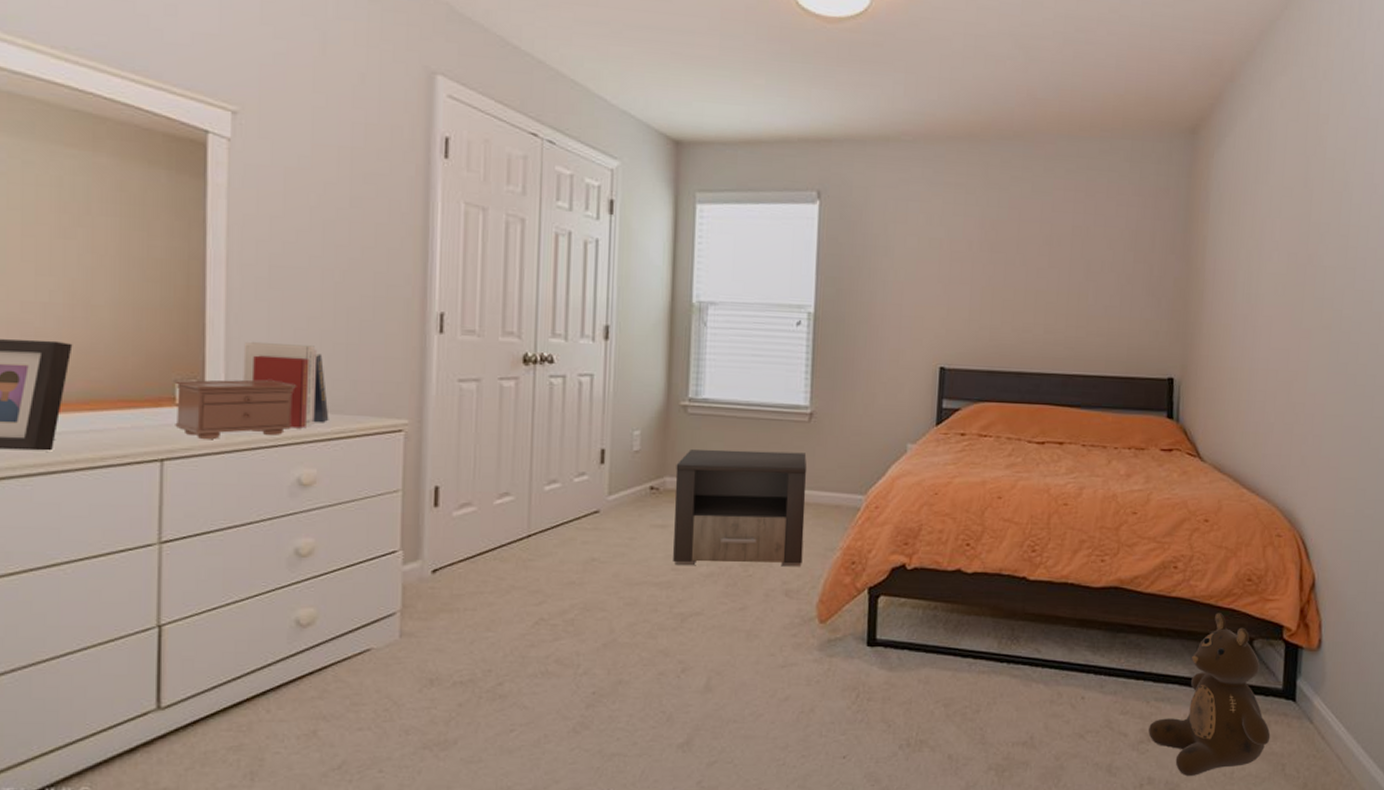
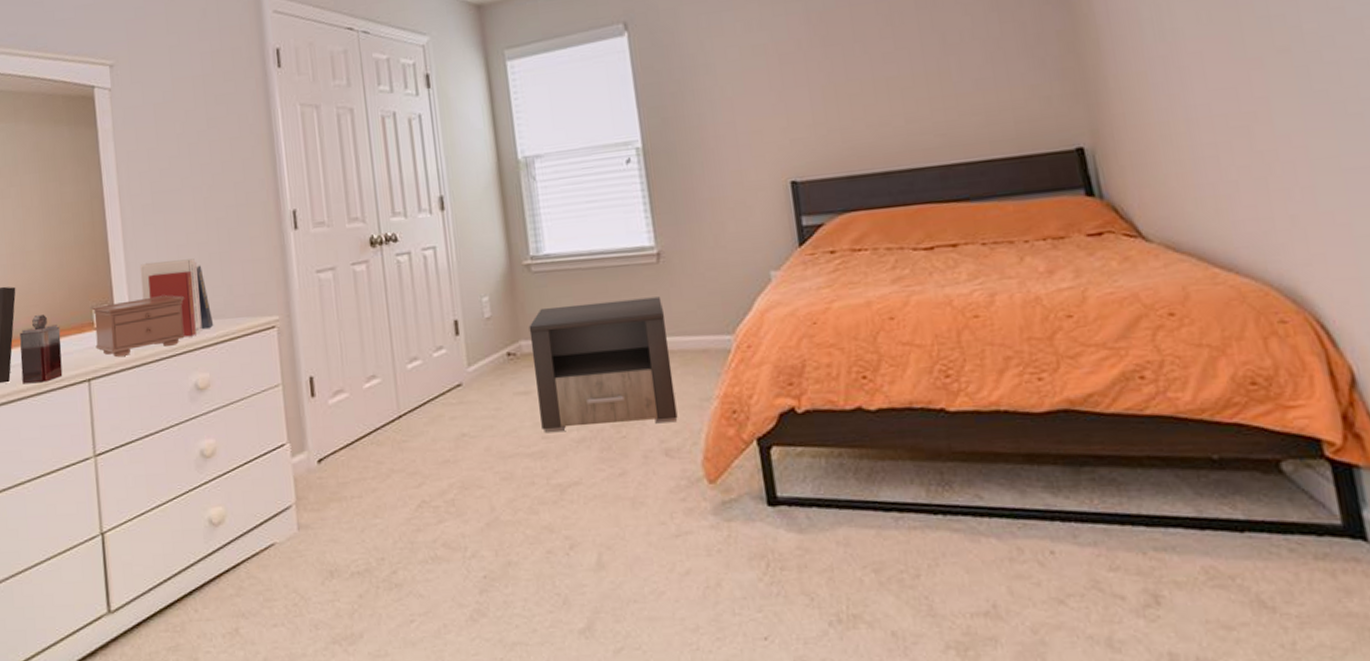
perfume bottle: none [70,379,129,456] -> present [20,314,63,384]
teddy bear: present [1148,613,1271,776] -> none [1153,430,1341,649]

